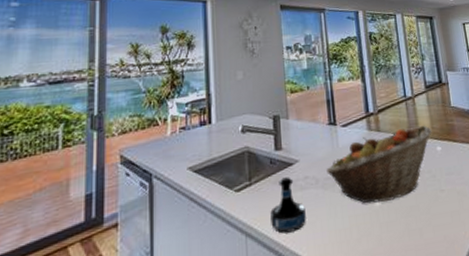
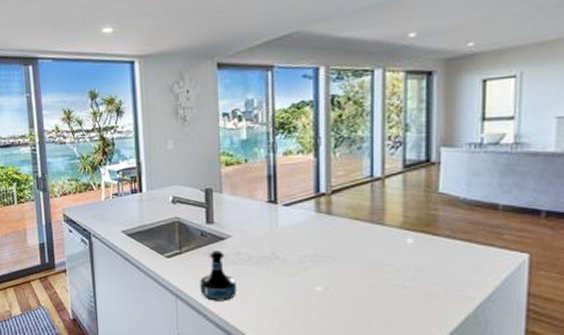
fruit basket: present [327,125,432,204] -> none [262,212,404,288]

